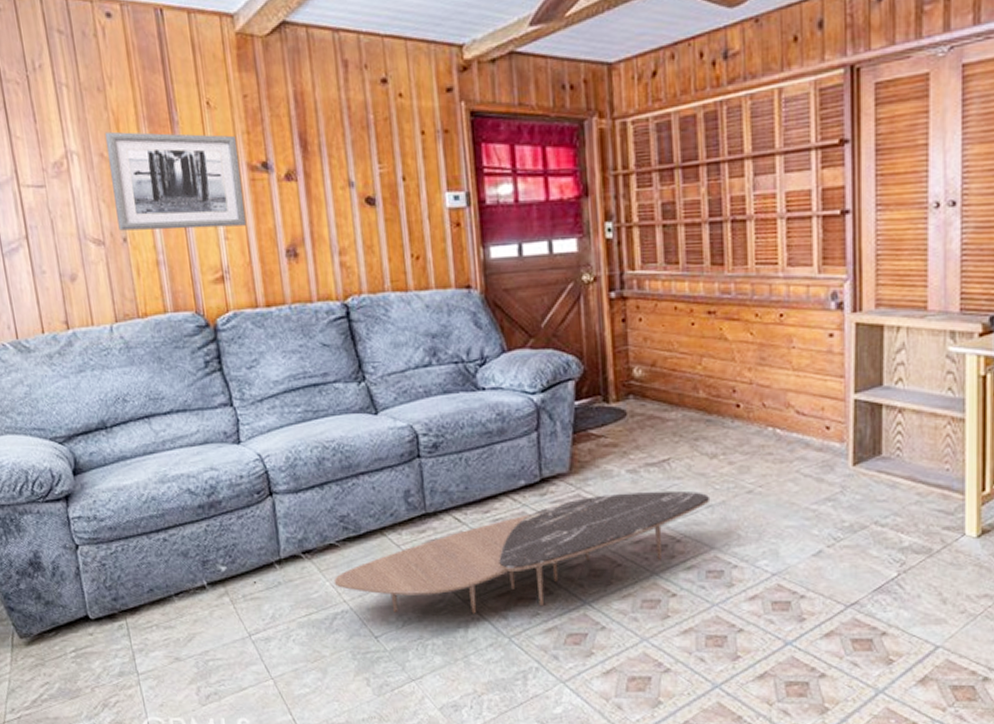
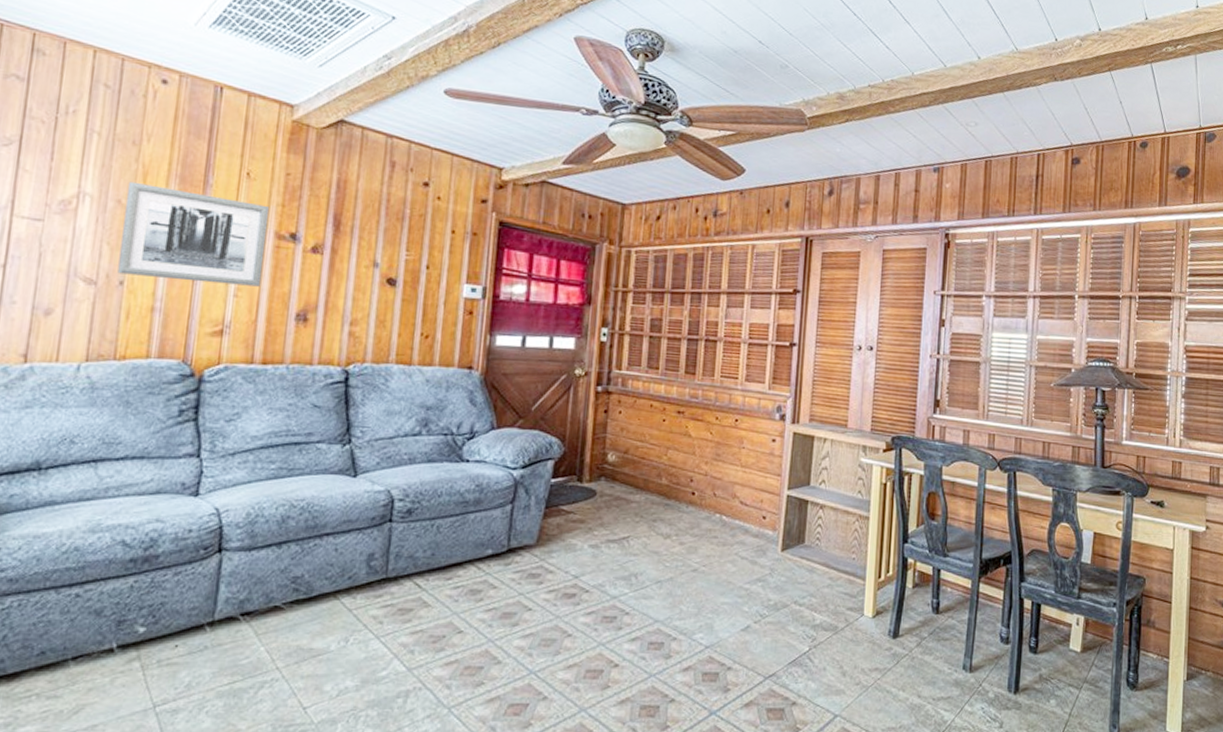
coffee table: present [333,490,711,614] -> none [269,566,661,683]

